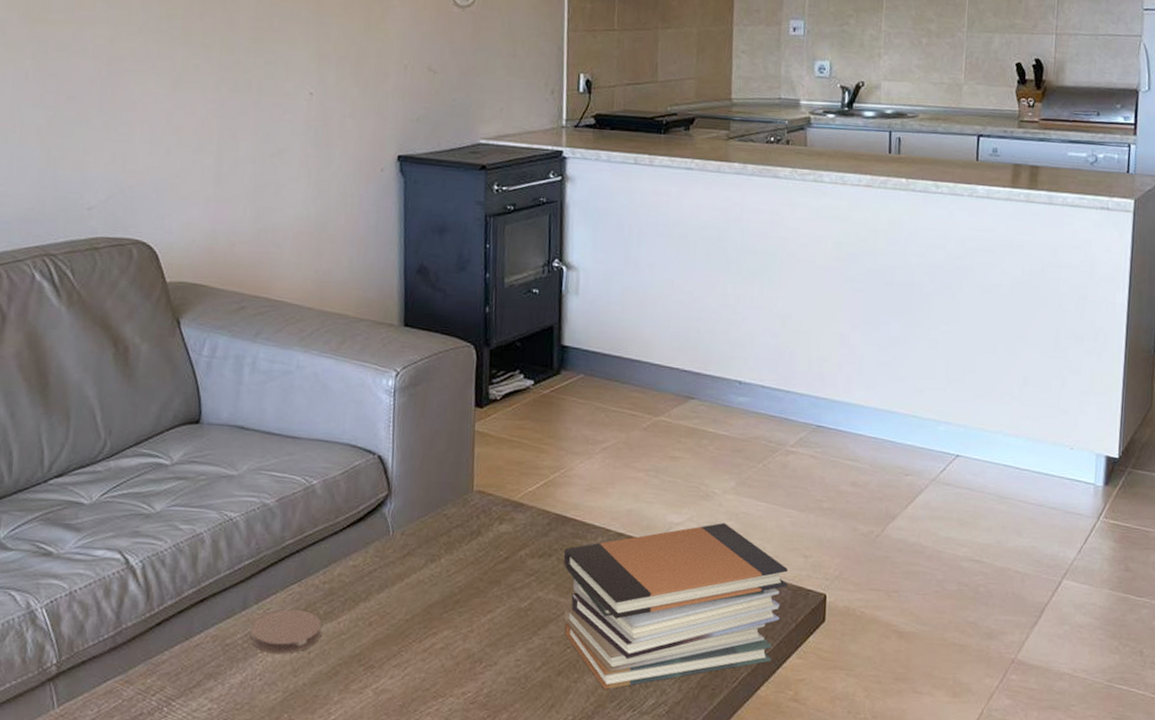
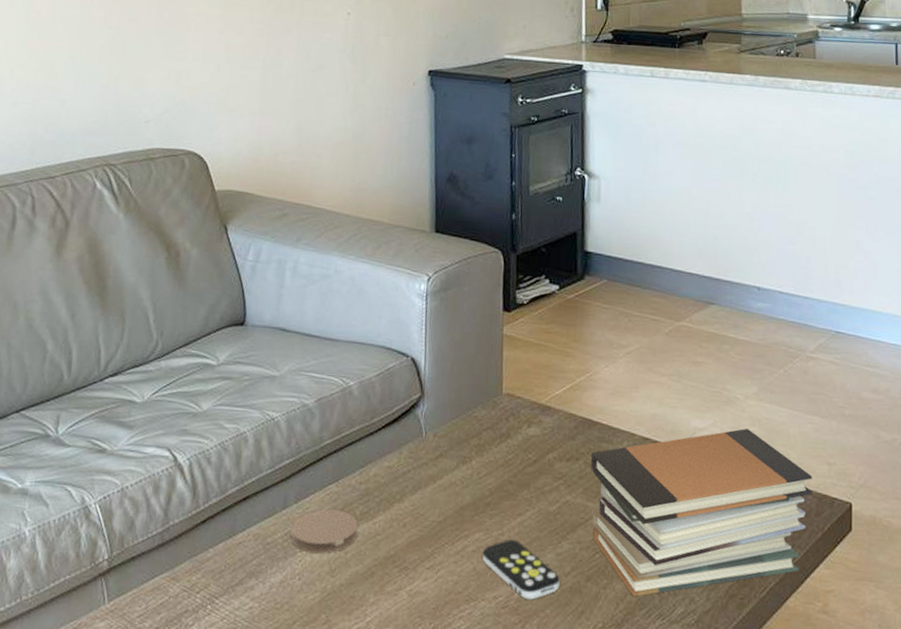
remote control: none [450,636,530,695] -> present [482,539,560,600]

